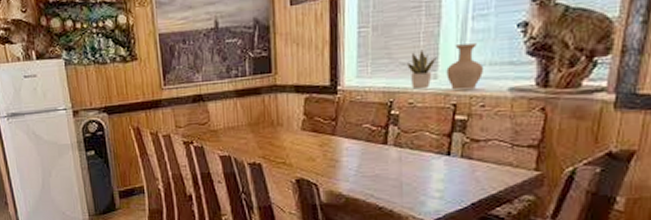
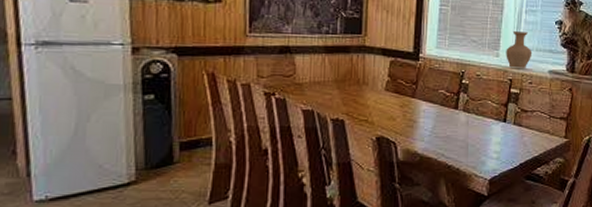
potted plant: present [407,50,437,90] -> none [477,31,499,64]

